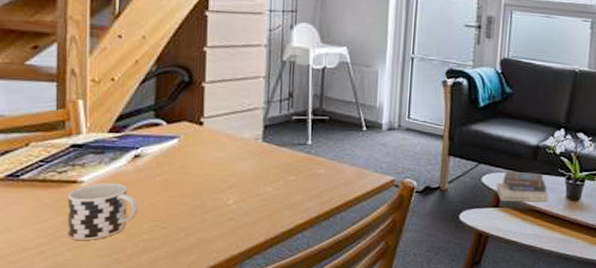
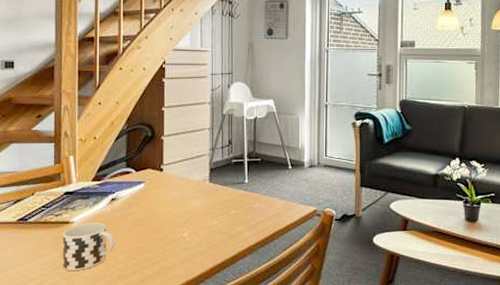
books: present [496,170,549,202] -> none [403,197,449,225]

